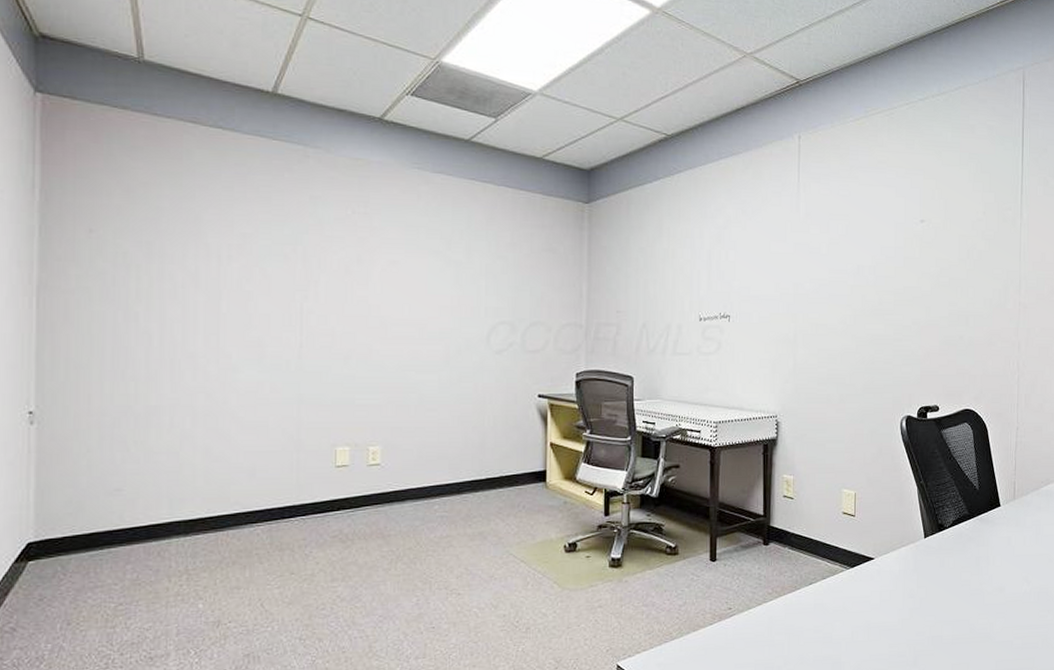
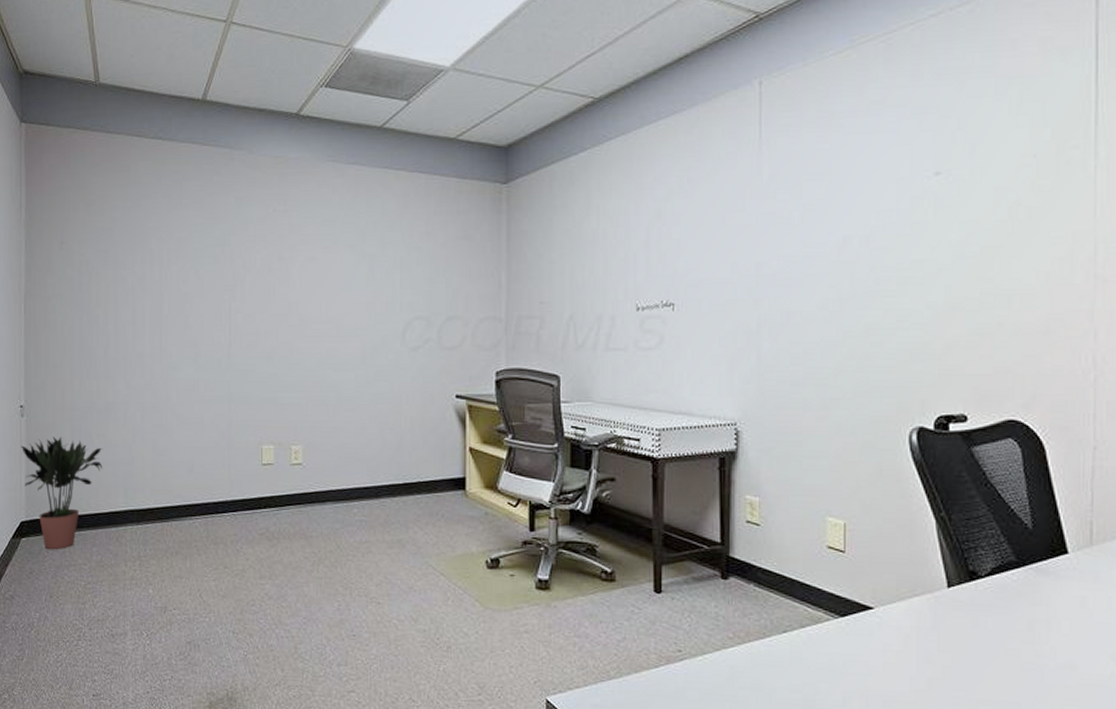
potted plant: none [28,445,142,571] -> present [20,436,103,549]

